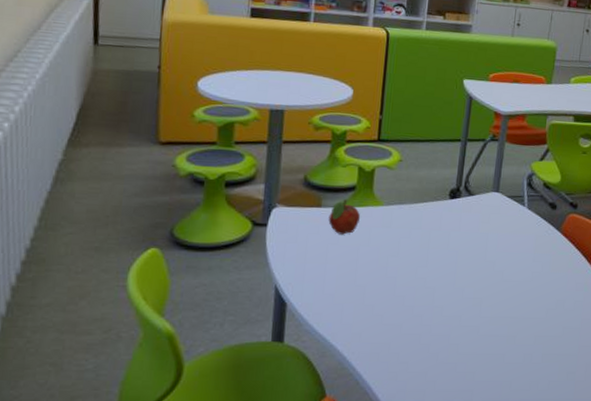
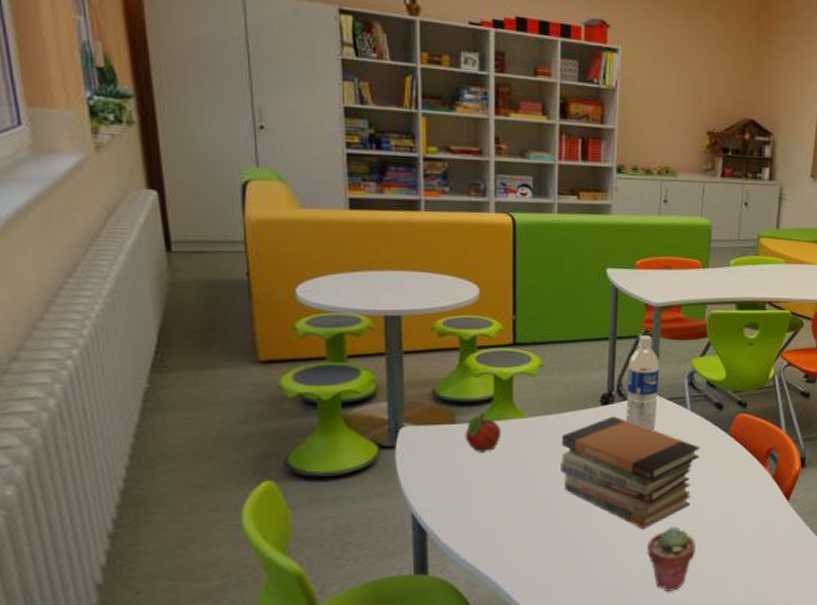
book stack: none [409,209,535,314] -> present [560,416,701,529]
water bottle: none [470,139,504,225] -> present [626,335,660,431]
potted succulent: none [480,313,524,373] -> present [647,527,695,591]

